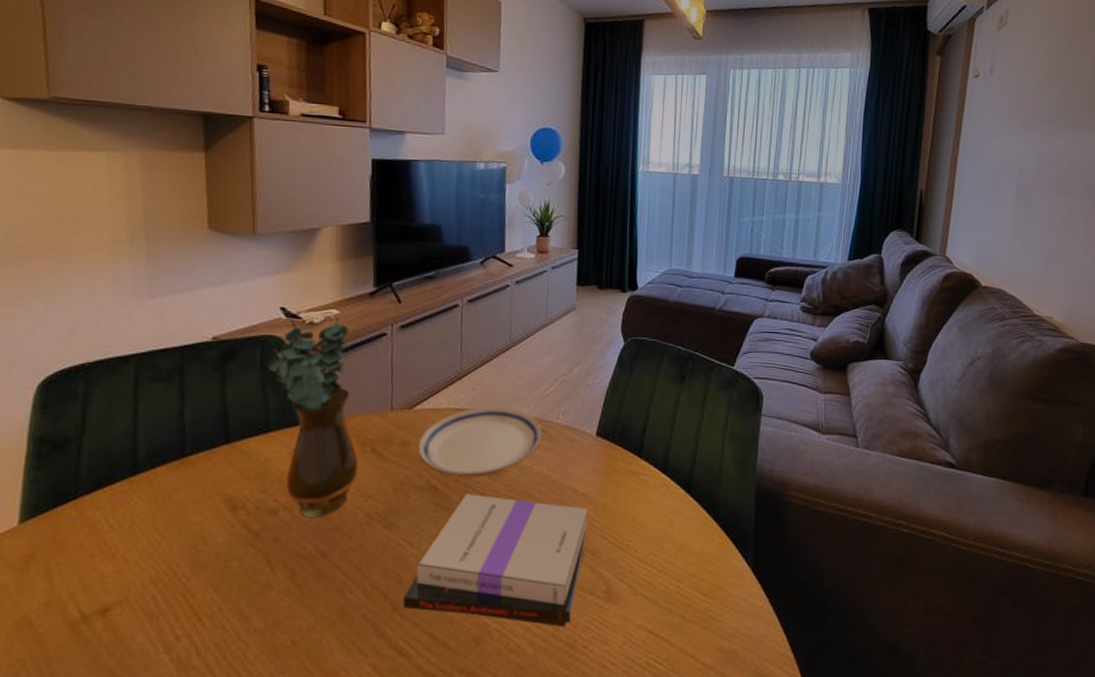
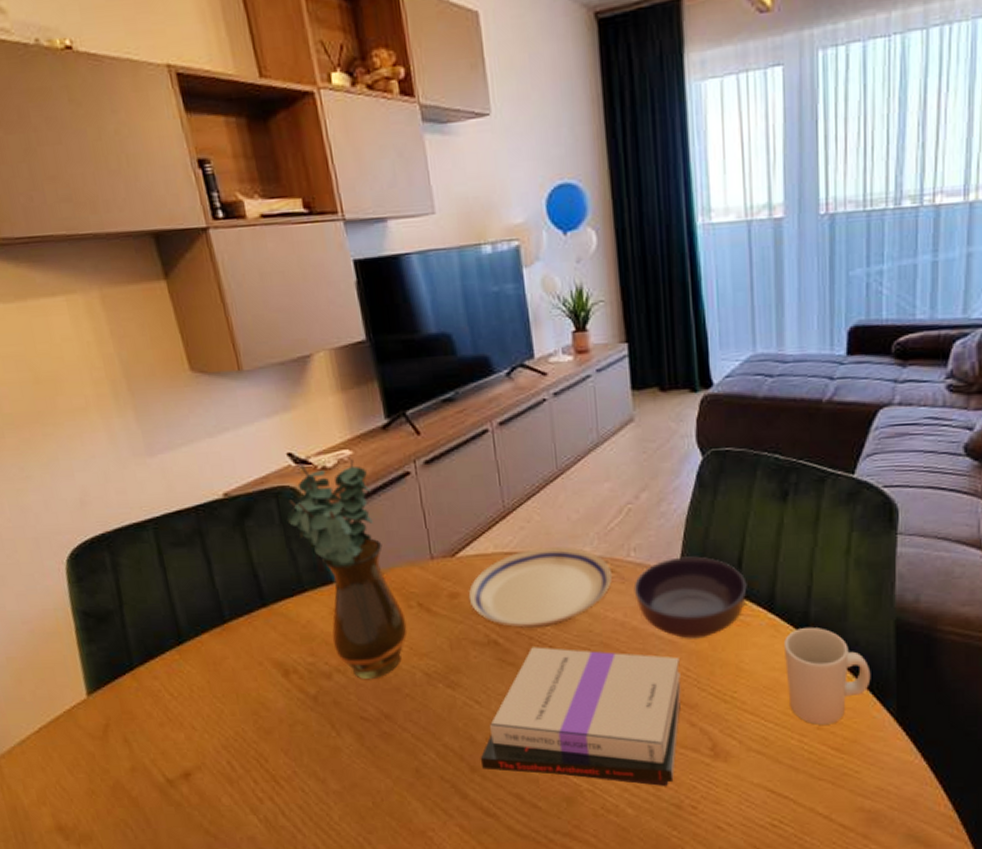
bowl: none [558,422,648,493] -> present [633,556,747,639]
mug: none [671,487,736,572] -> present [784,626,871,725]

